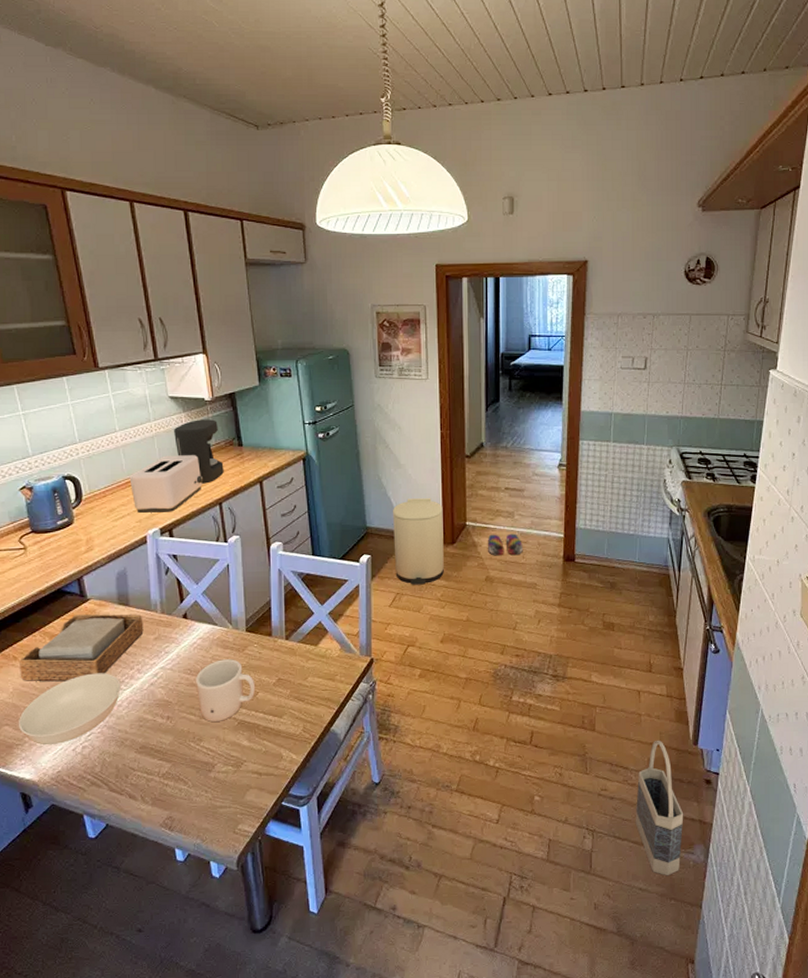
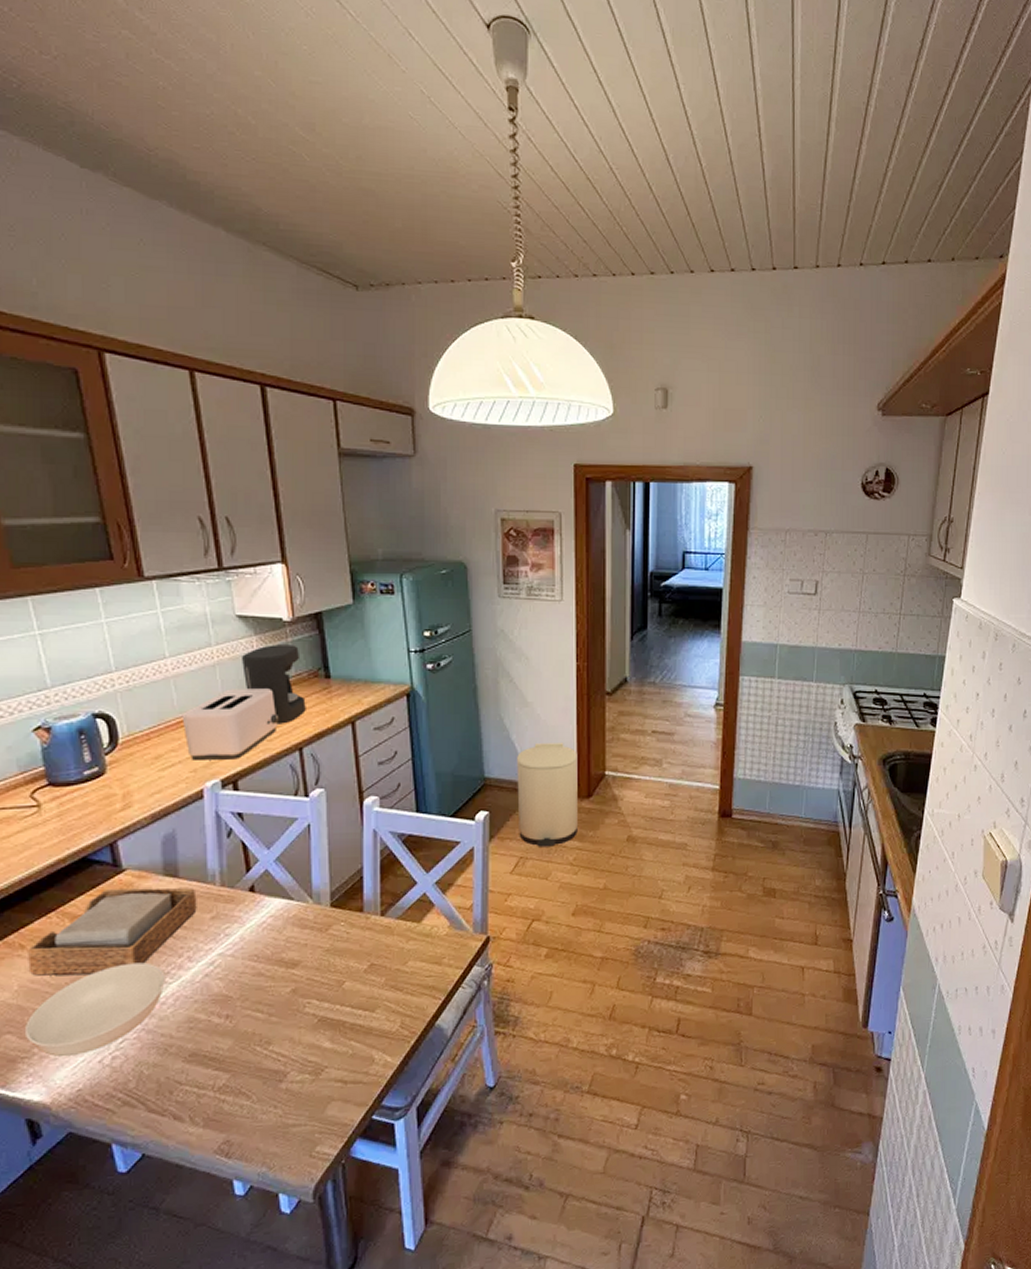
mug: present [196,659,256,722] -> none [265,941,342,1020]
slippers: present [488,533,523,555] -> none [631,785,672,810]
bag: present [635,741,684,876] -> none [796,1024,851,1181]

